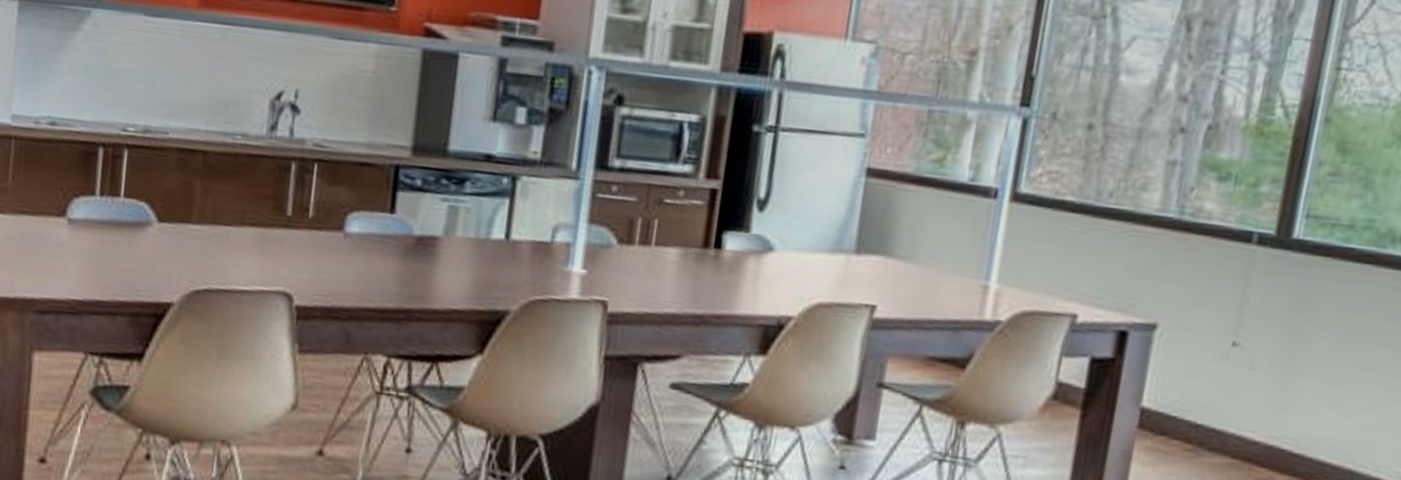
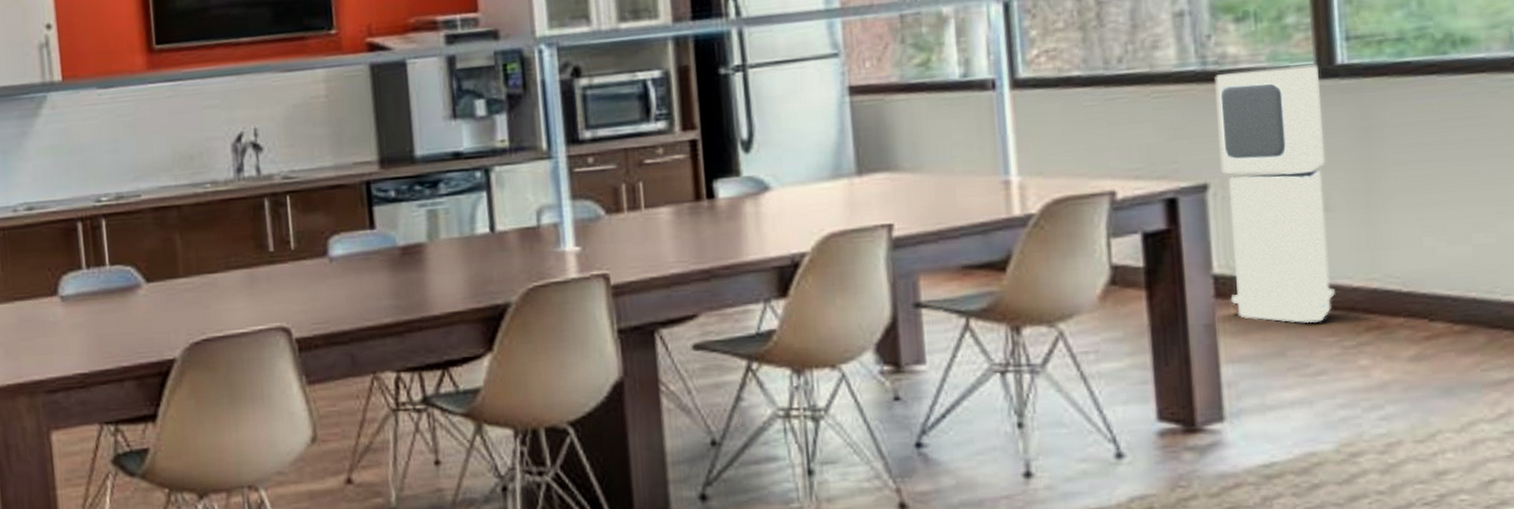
air purifier: none [1150,226,1277,467] -> present [1215,65,1335,323]

